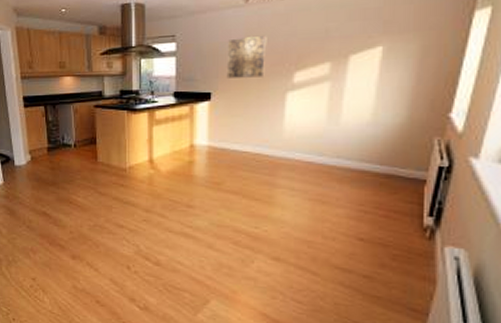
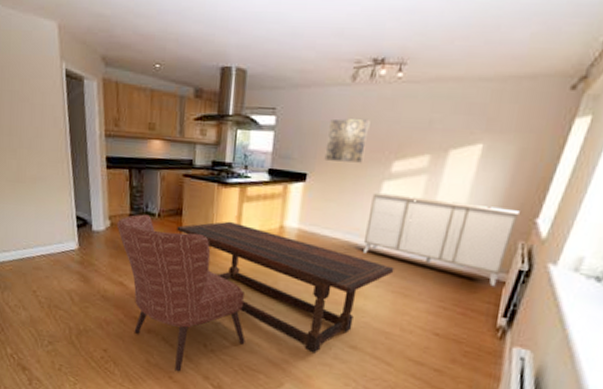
chair: none [37,146,167,296] -> present [116,214,245,372]
dining table: none [92,145,309,268] -> present [177,221,395,354]
cabinet: none [274,103,430,186] -> present [363,192,520,287]

